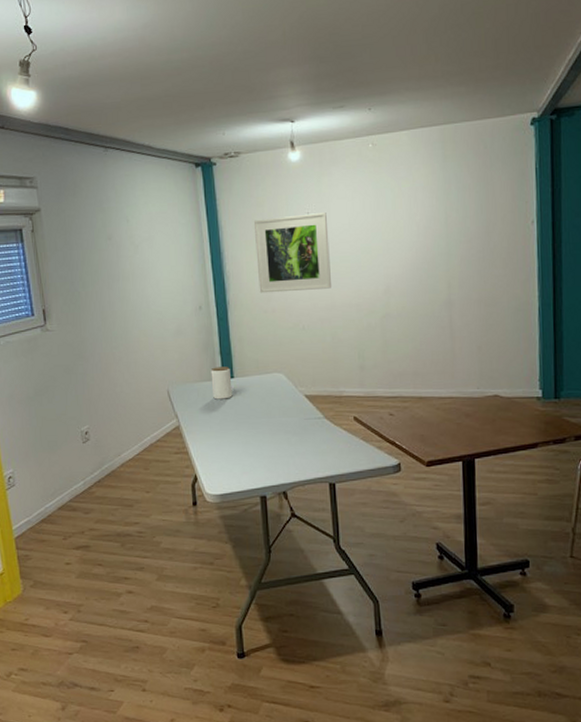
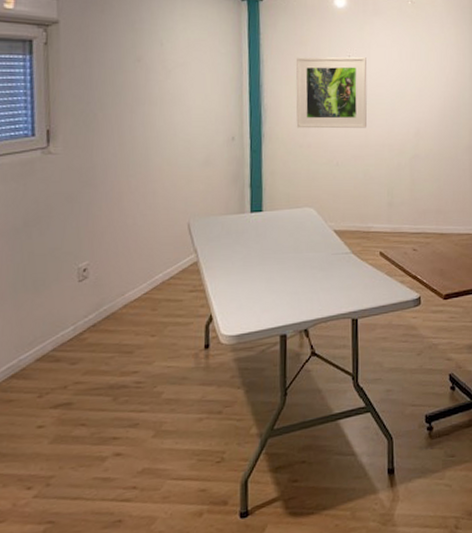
jar: present [210,366,233,400] -> none [237,200,260,234]

